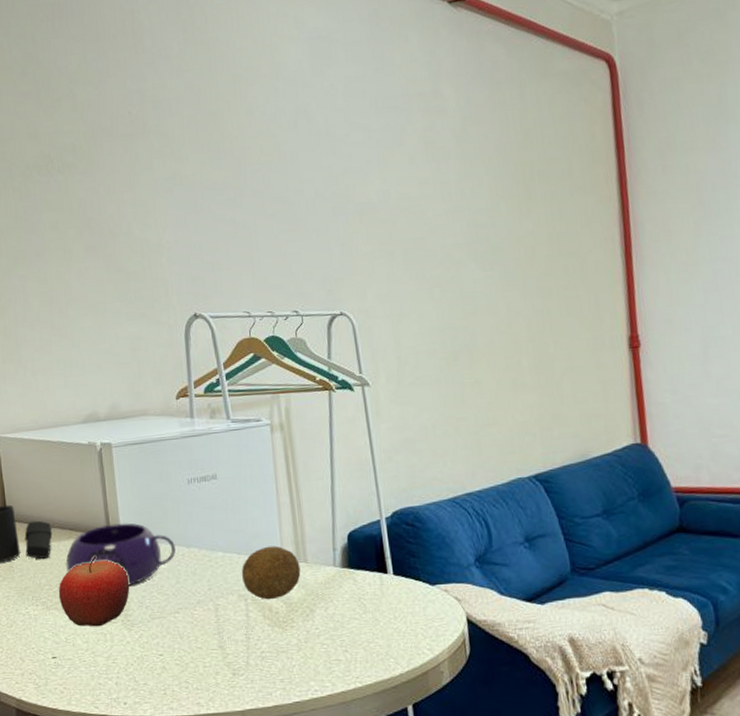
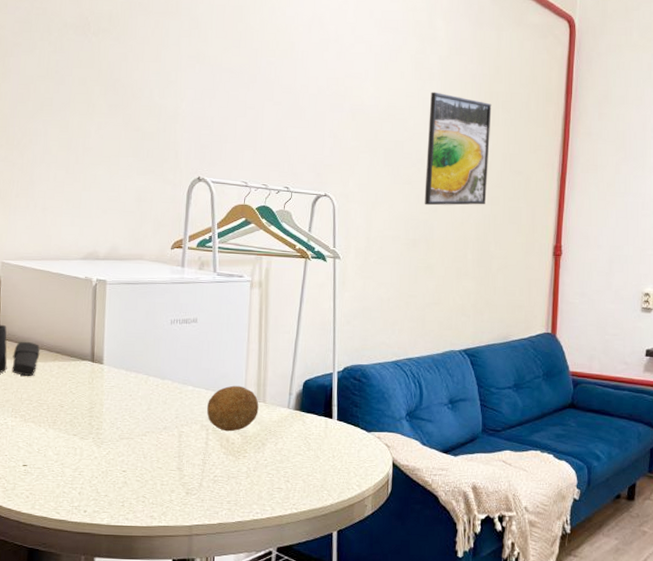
fruit: present [58,556,130,627] -> none [37,379,105,442]
bowl: present [65,523,176,586] -> none [48,351,151,408]
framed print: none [448,173,535,309] -> present [424,92,492,206]

